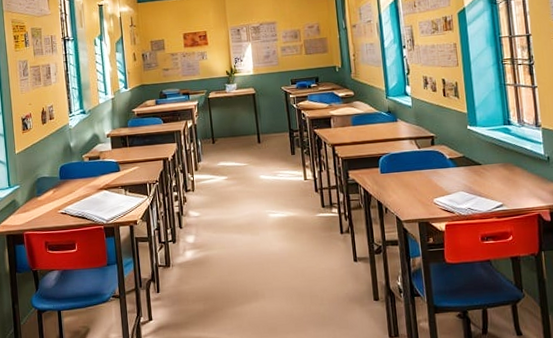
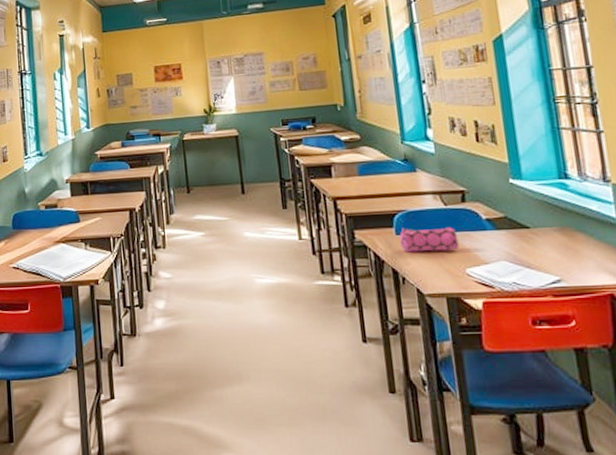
pencil case: none [383,166,429,188] -> present [399,227,460,253]

